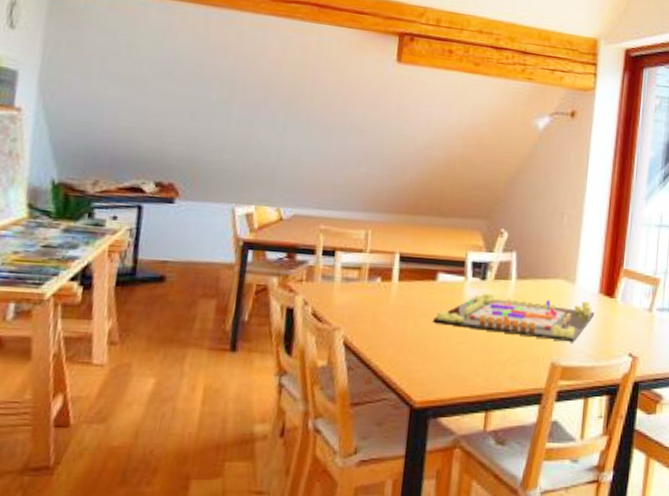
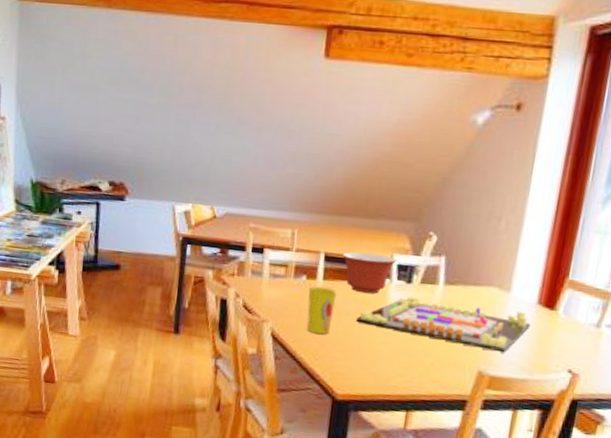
cup: none [382,289,413,339] -> present [307,287,337,335]
mixing bowl: none [417,251,472,292] -> present [342,252,397,294]

